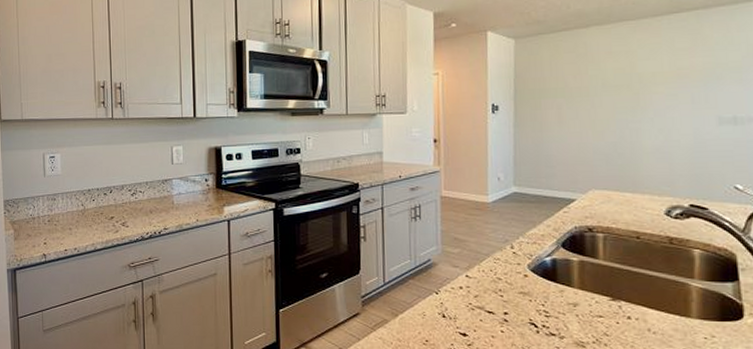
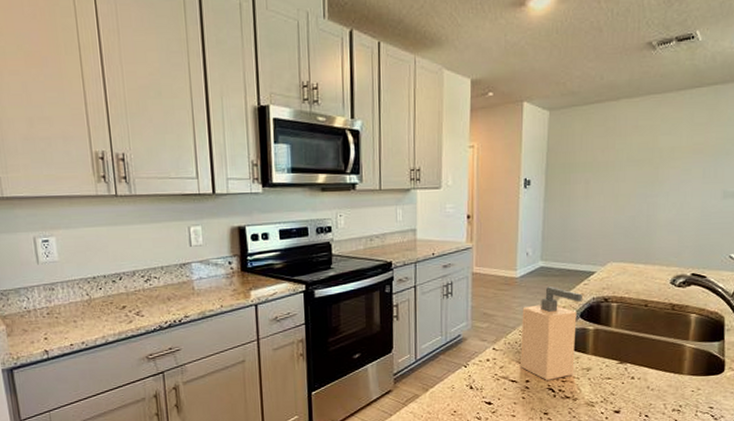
soap dispenser: none [496,213,563,314] -> present [521,287,582,380]

